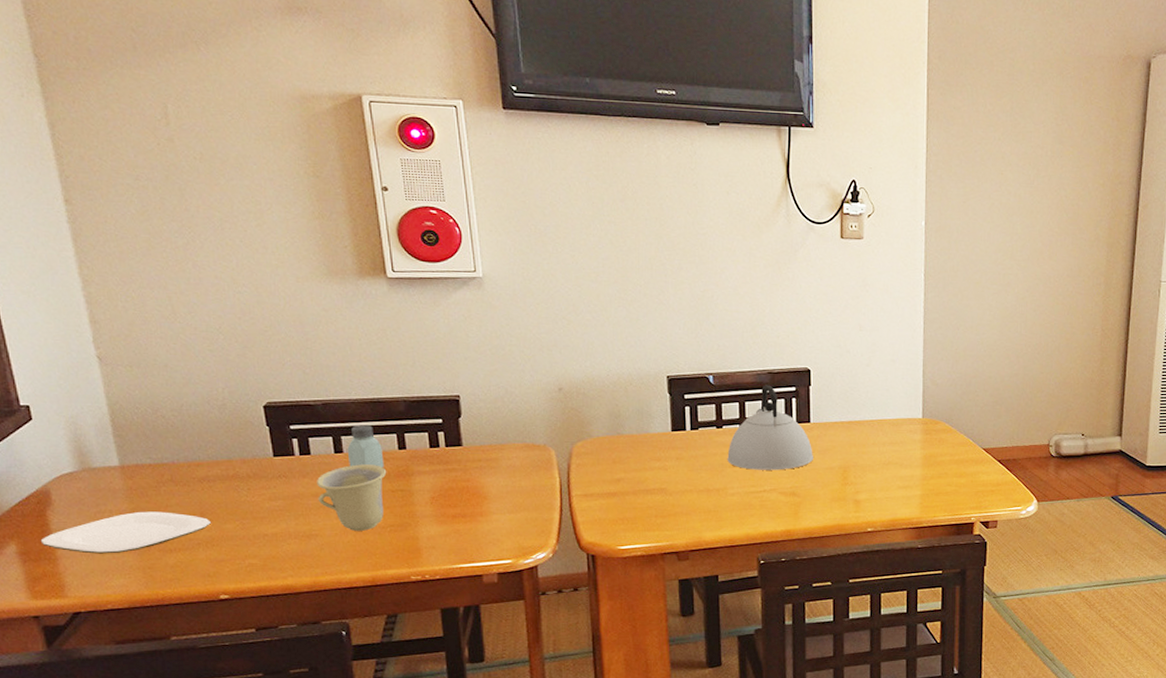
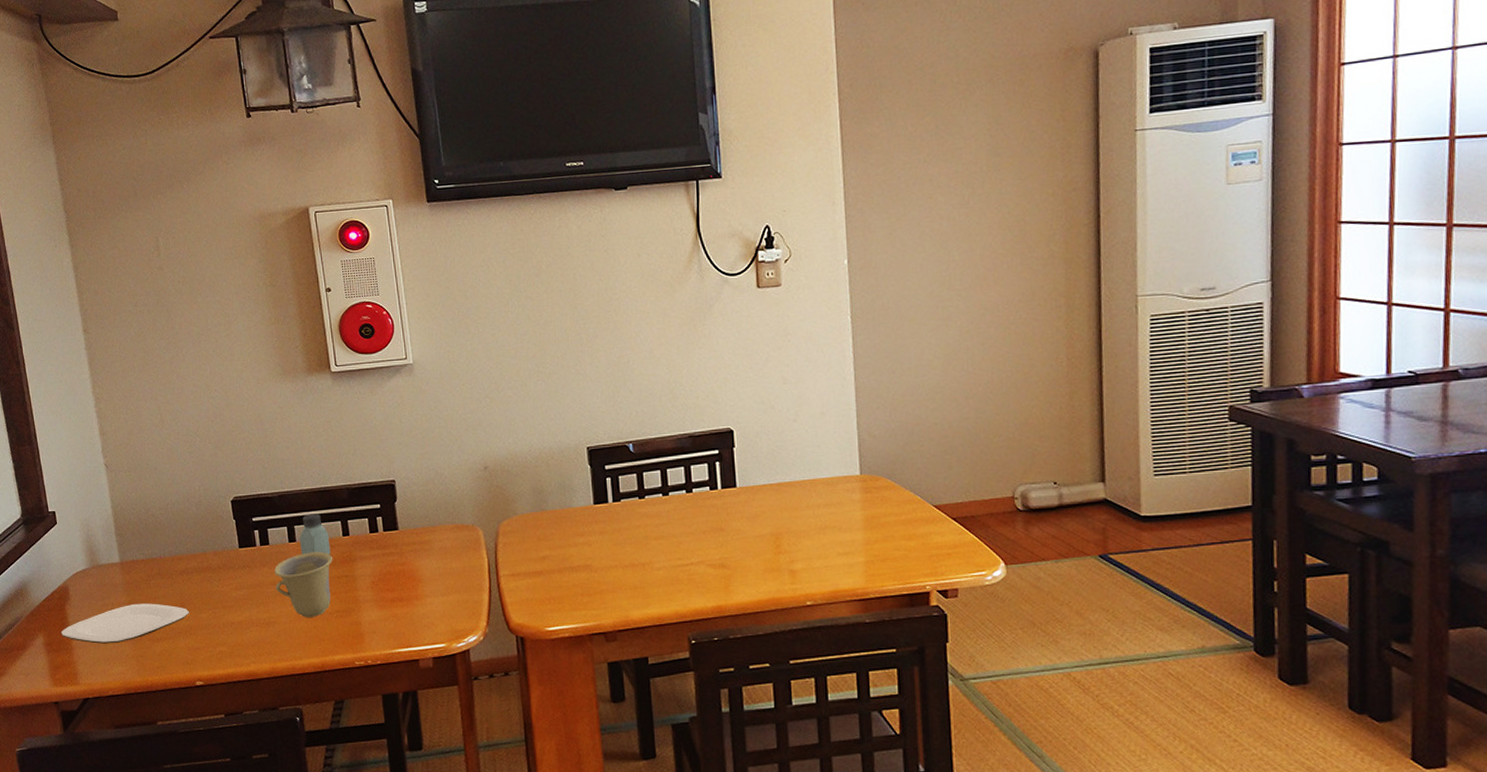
kettle: present [727,385,813,470] -> none [651,449,742,541]

